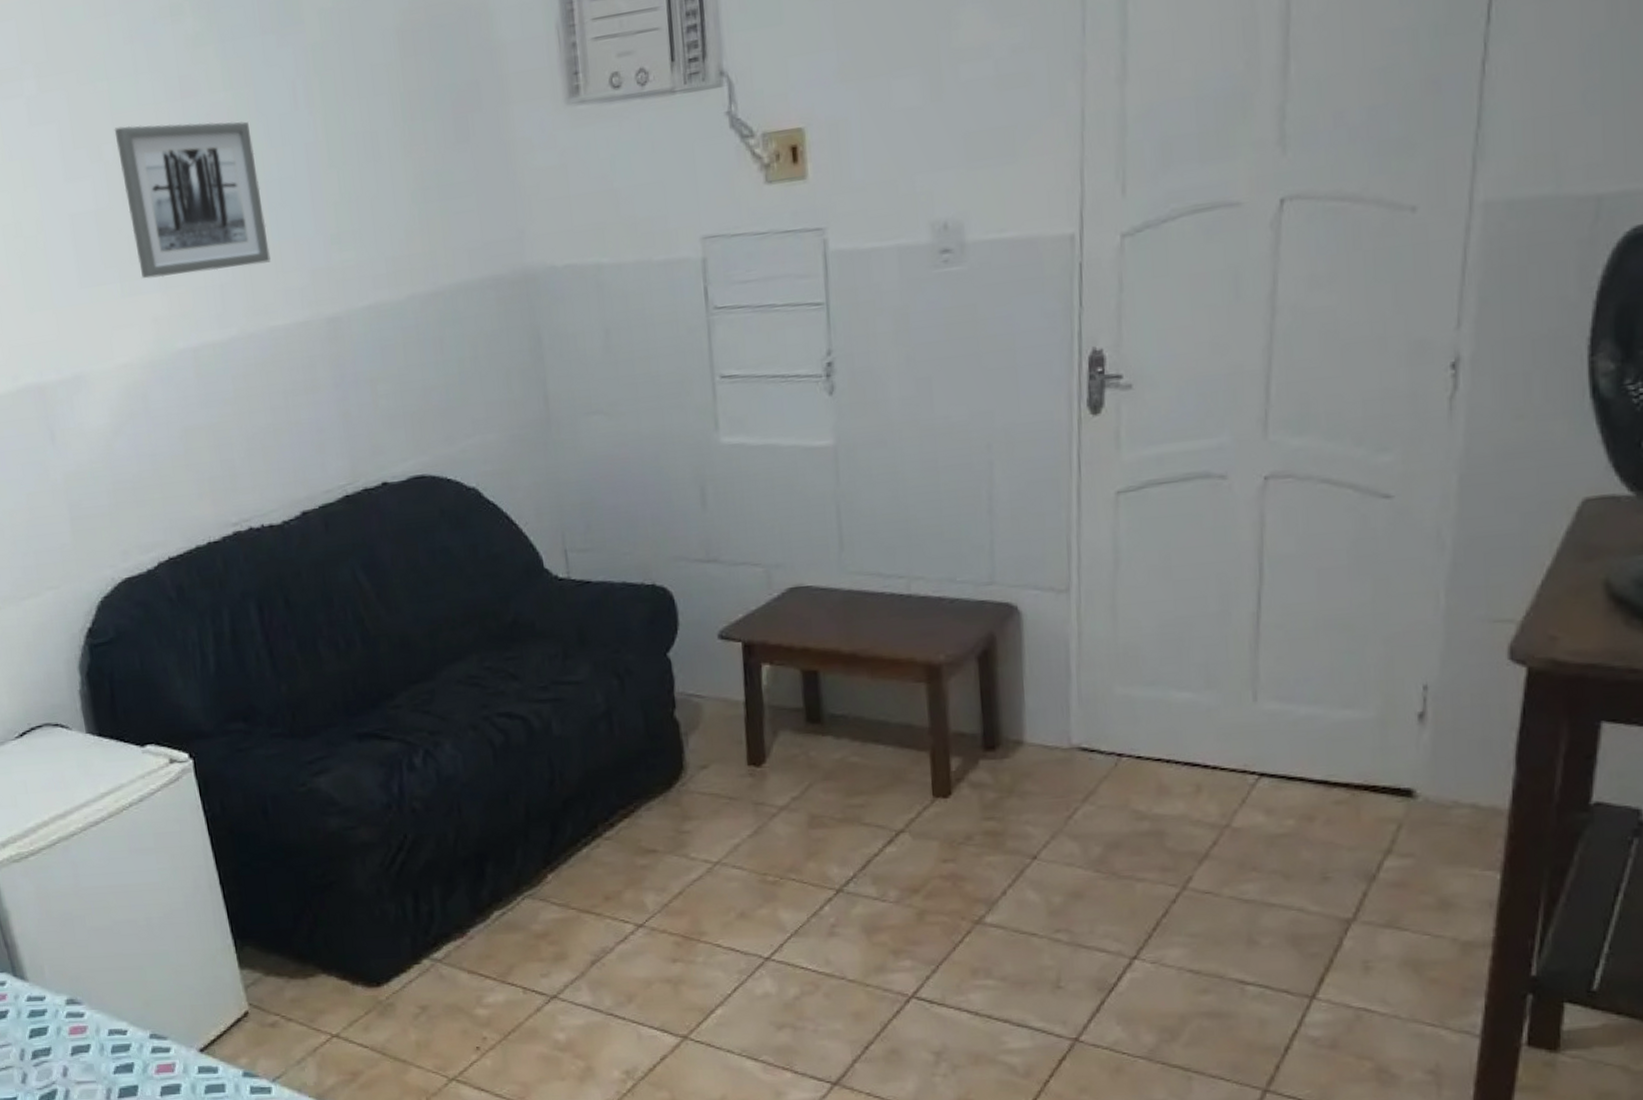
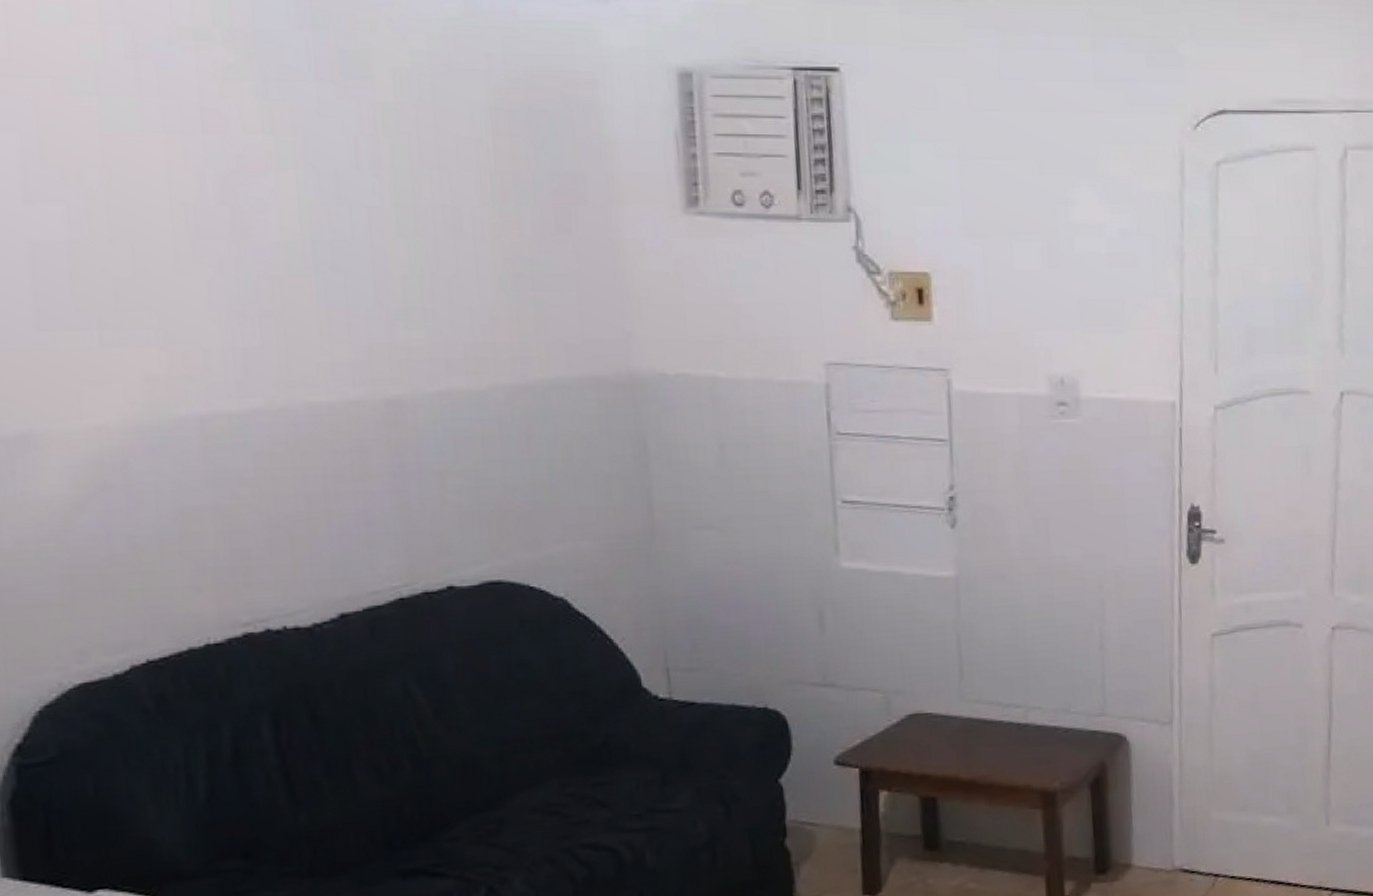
wall art: present [114,121,271,279] -> none [103,151,314,331]

